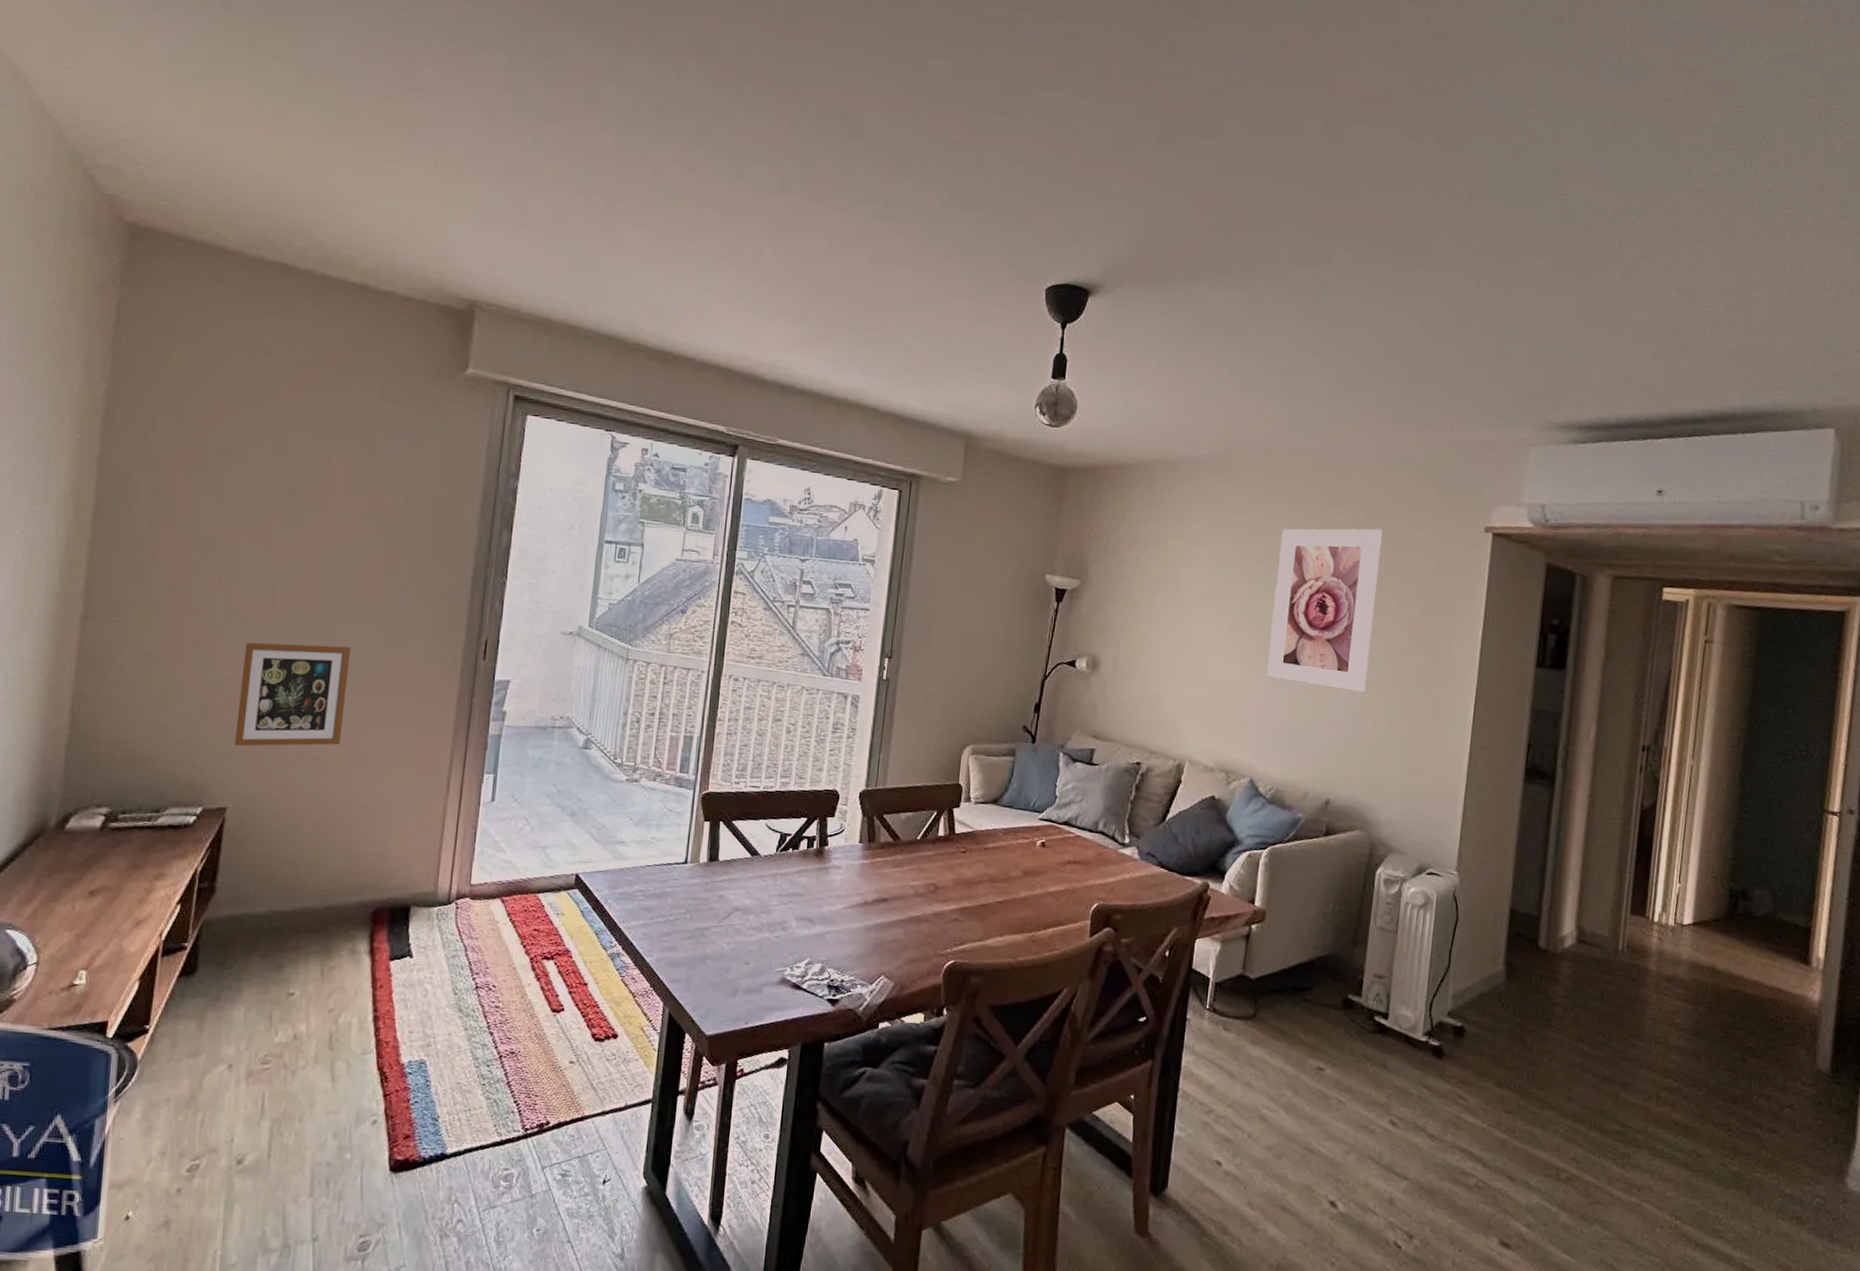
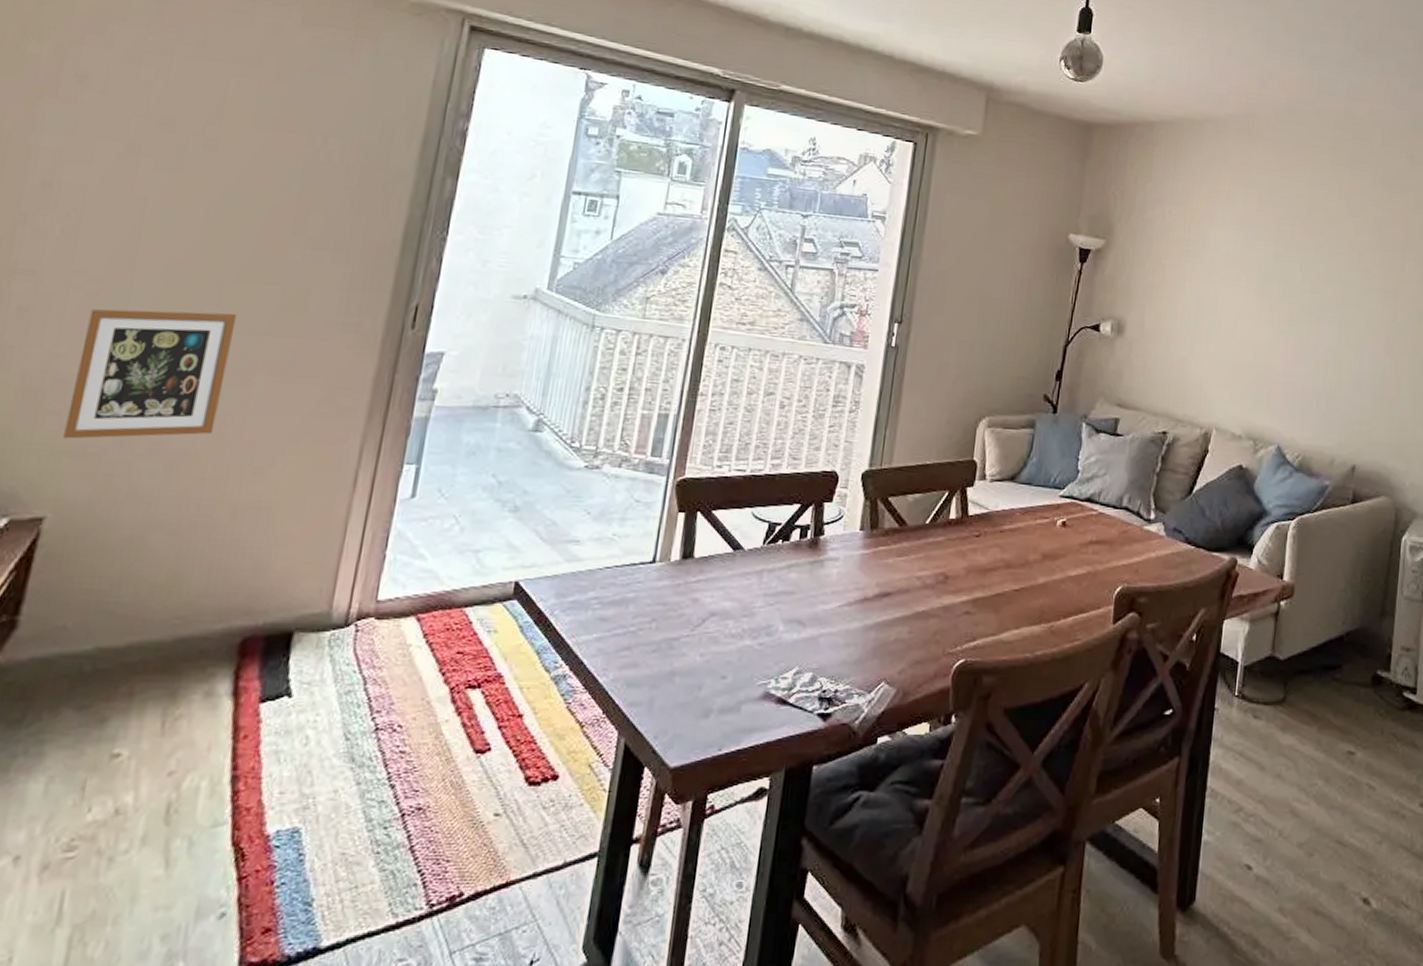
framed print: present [1266,528,1383,692] -> none [1292,189,1401,354]

